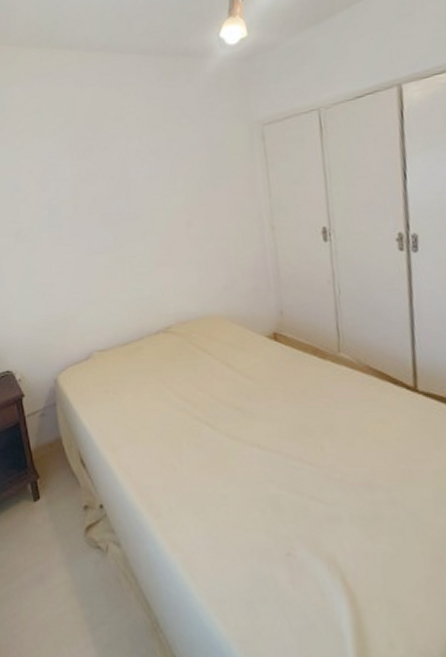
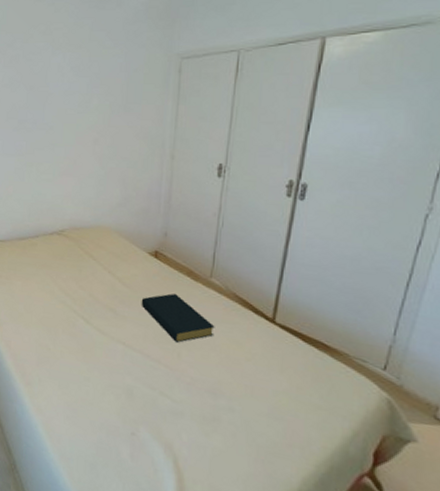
hardback book: none [268,376,356,433] -> present [141,293,215,343]

